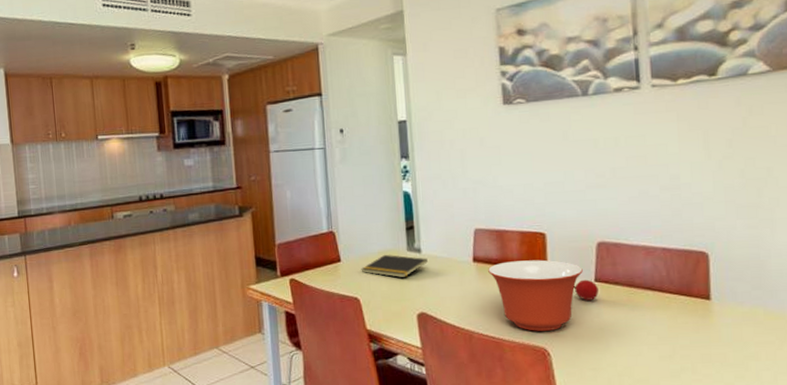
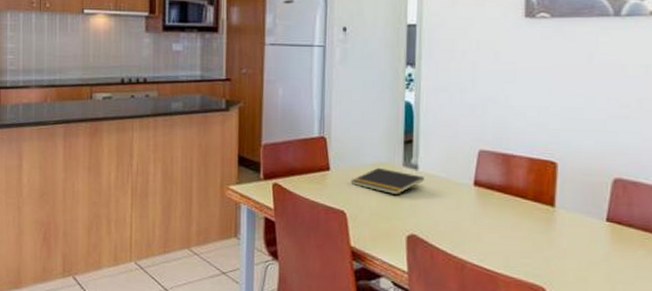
mixing bowl: present [488,259,583,331] -> none [489,189,594,270]
fruit: present [573,279,599,301] -> none [582,217,609,241]

